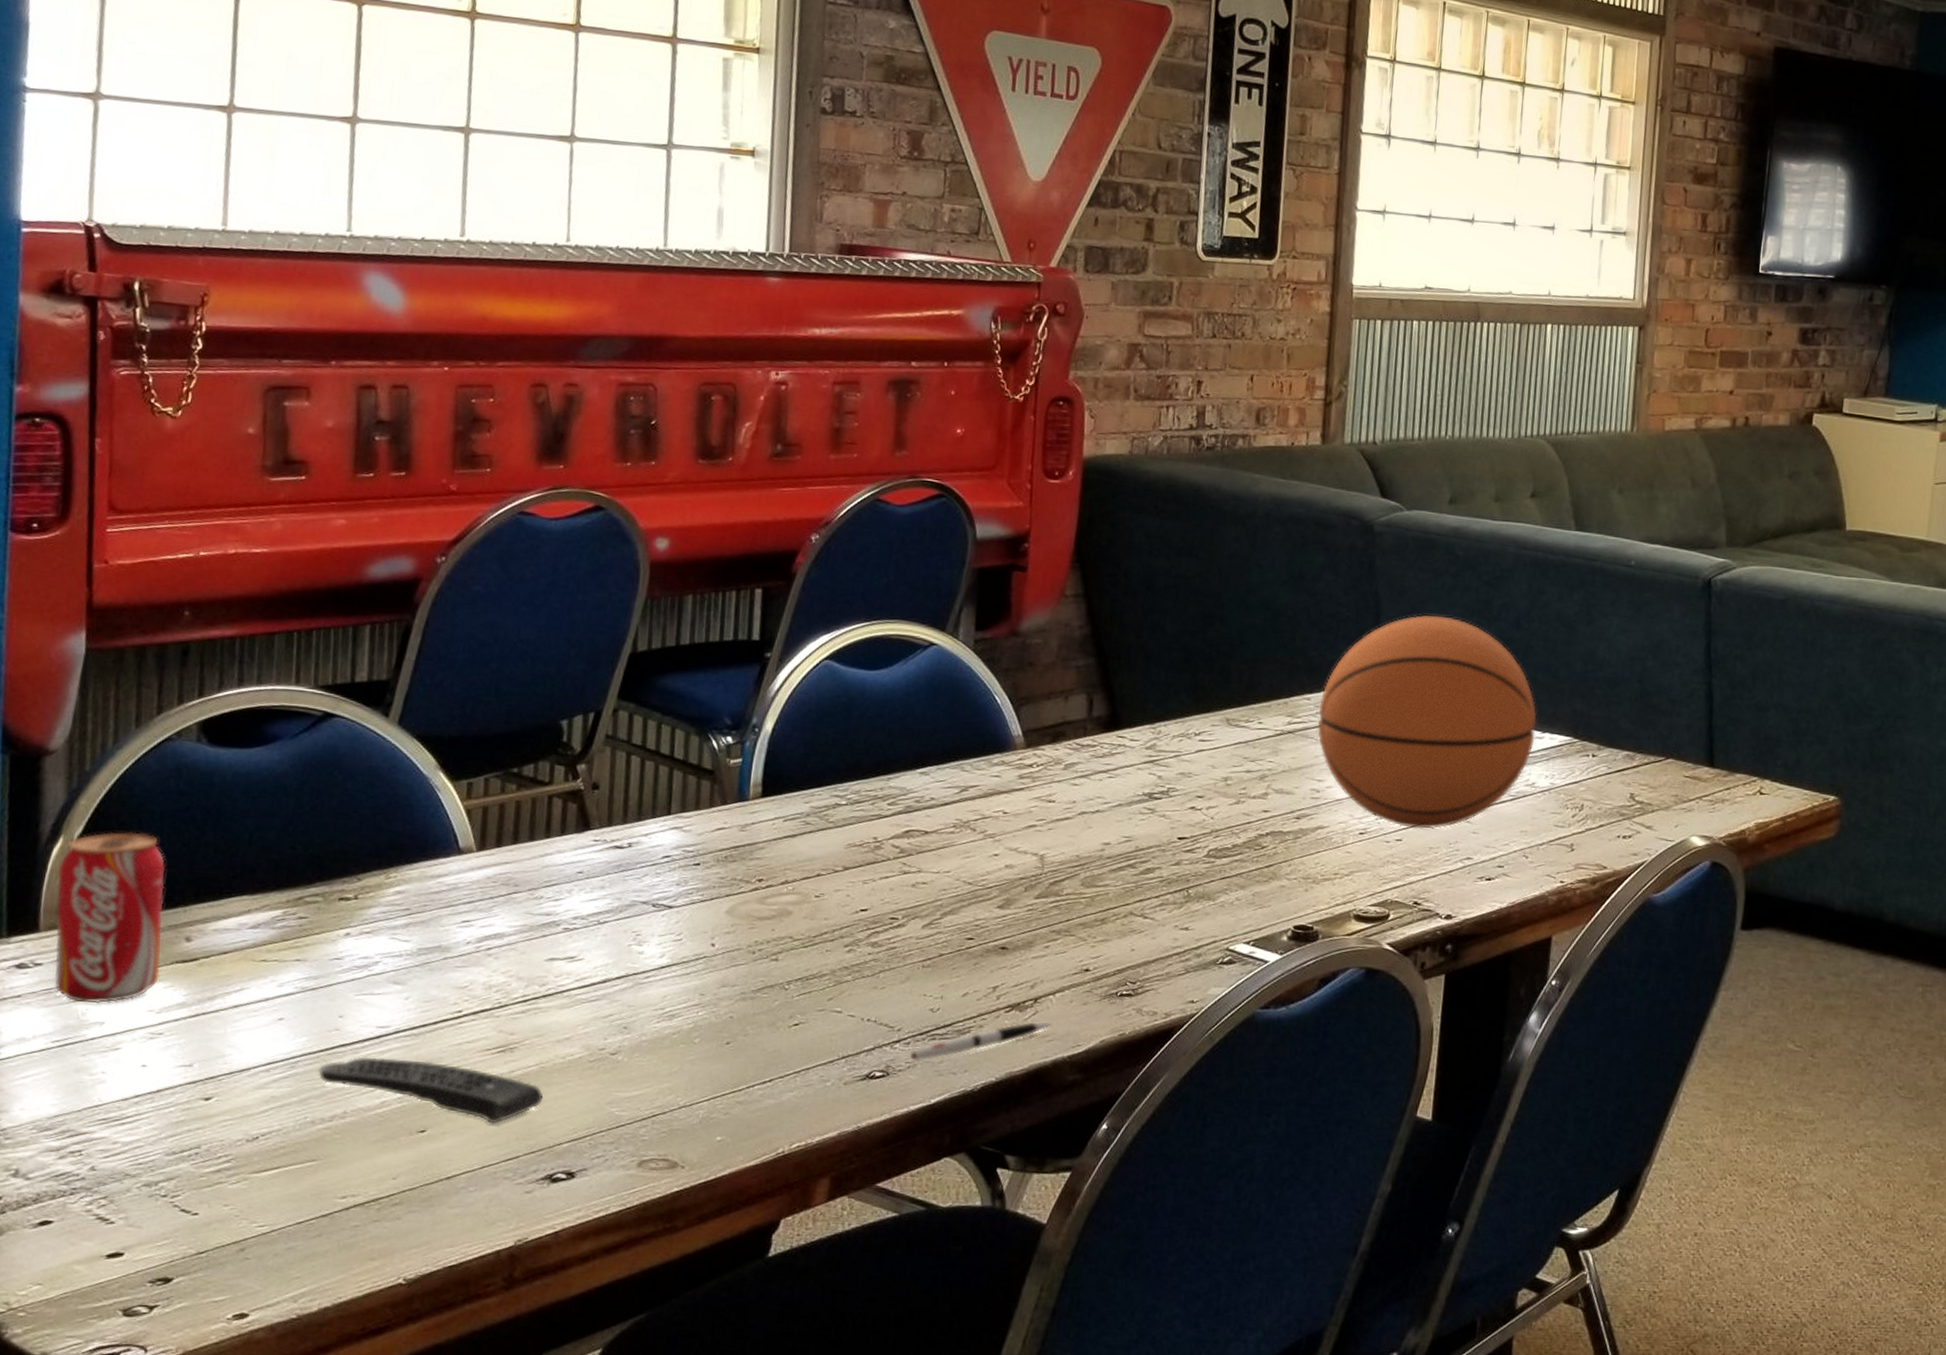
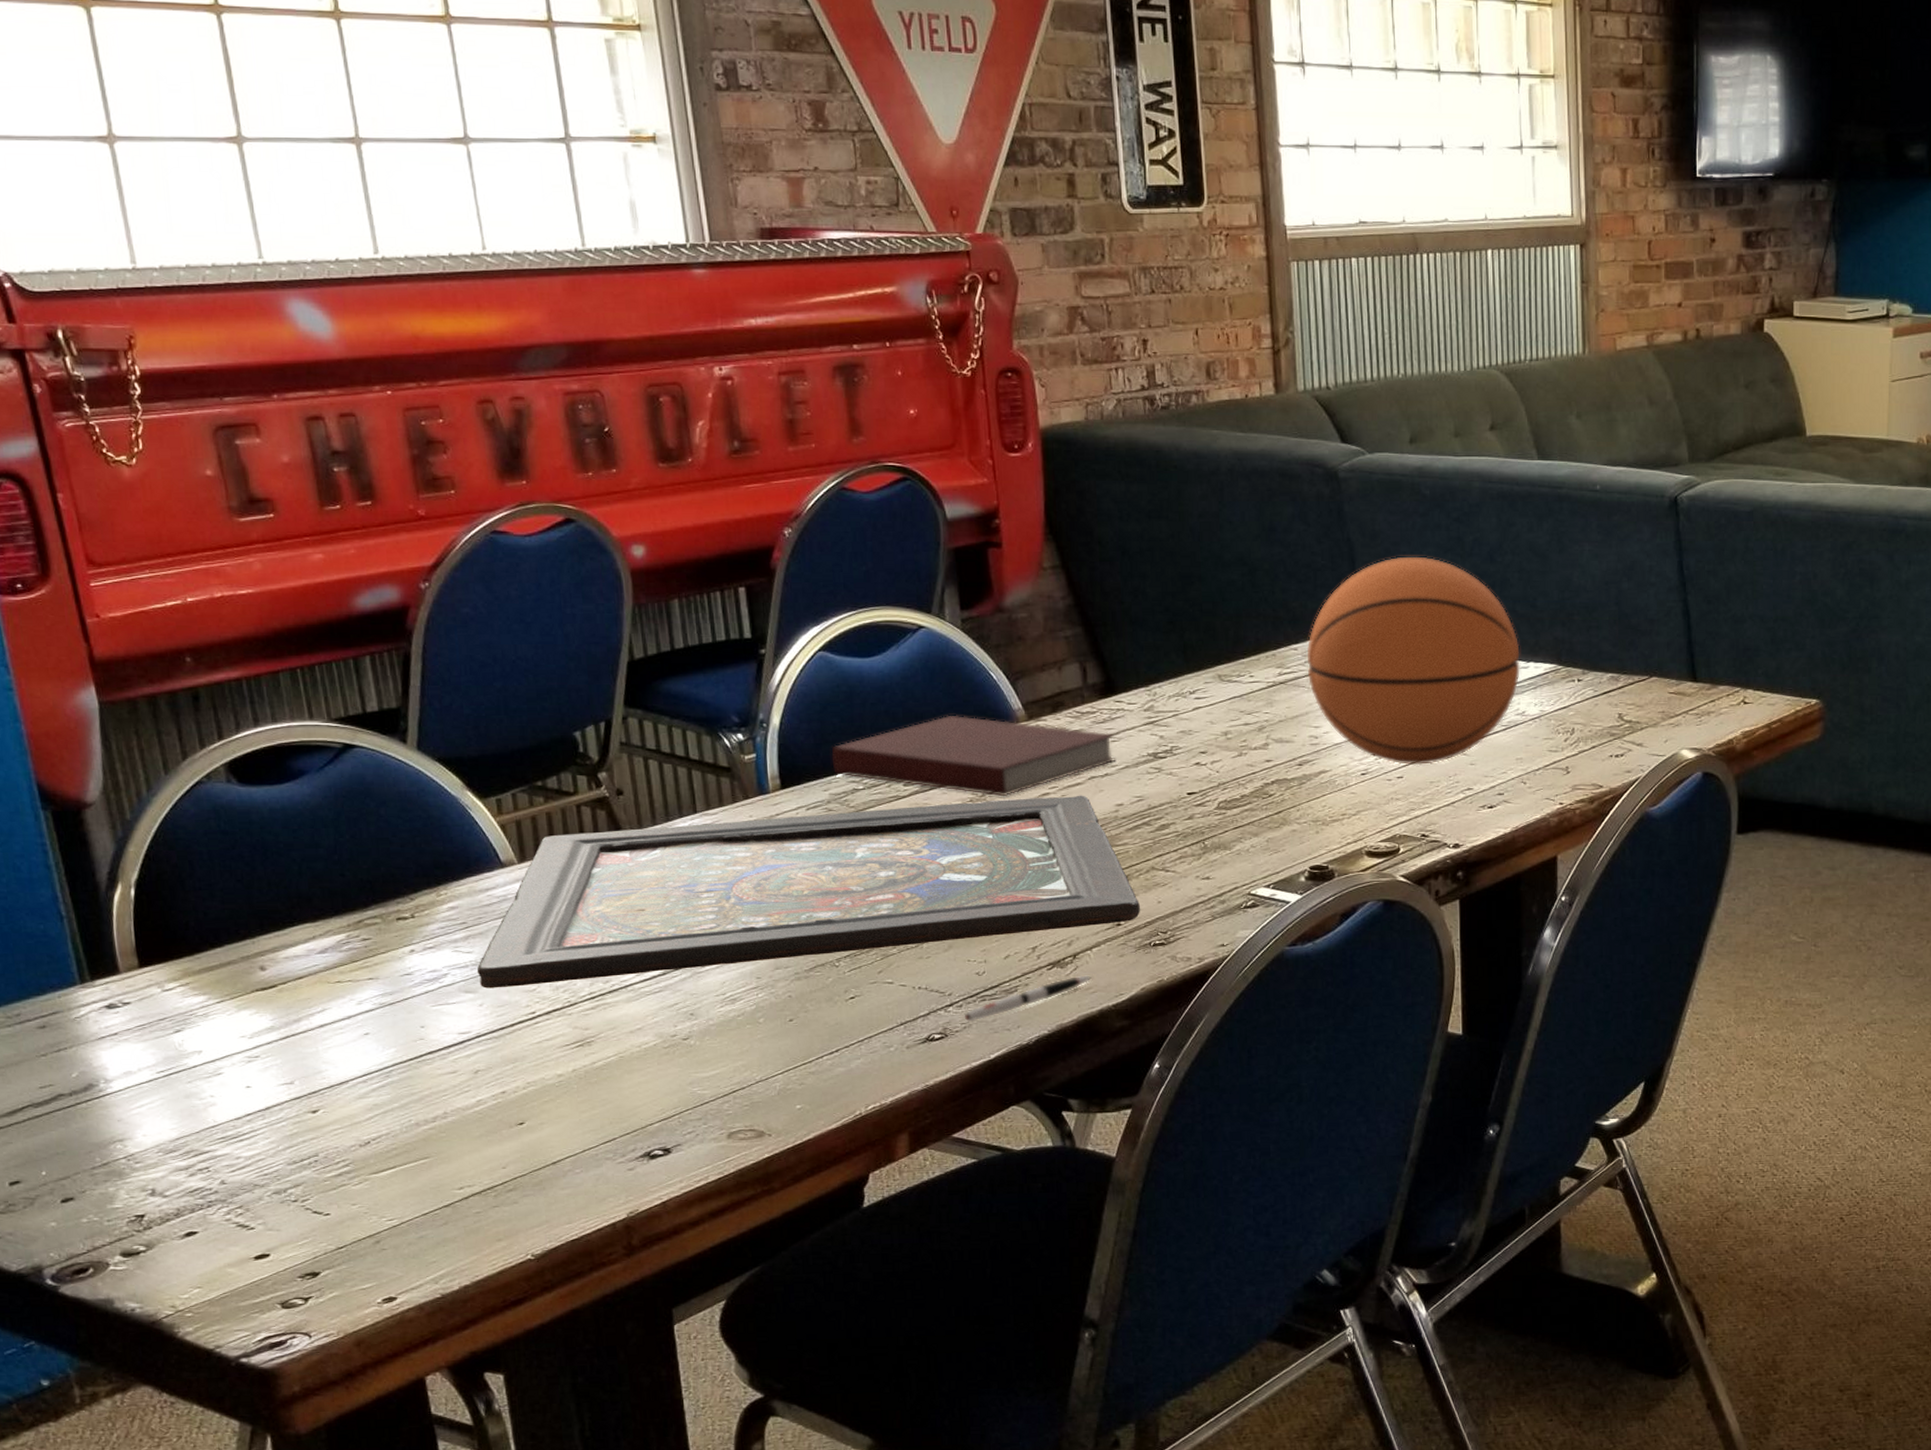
beverage can: present [54,831,166,1004] -> none [123,873,244,1035]
remote control: present [317,1056,544,1124] -> none [411,1060,628,1112]
board game: none [410,824,1112,982] -> present [476,795,1140,989]
notebook: none [817,735,1112,825] -> present [831,715,1116,797]

